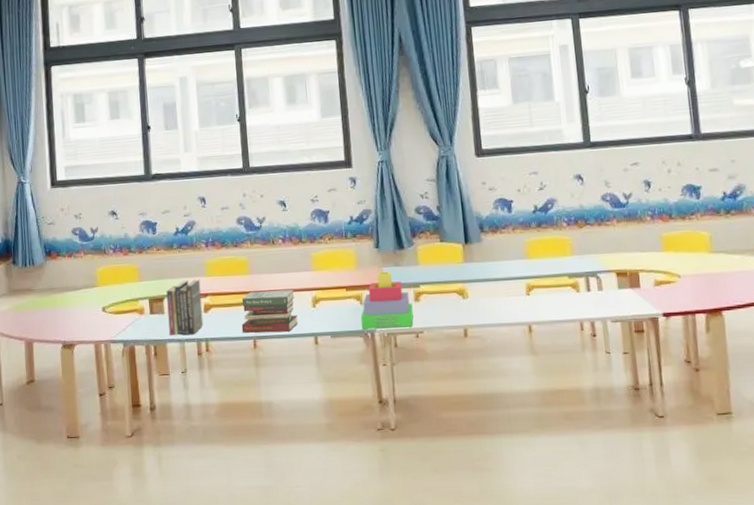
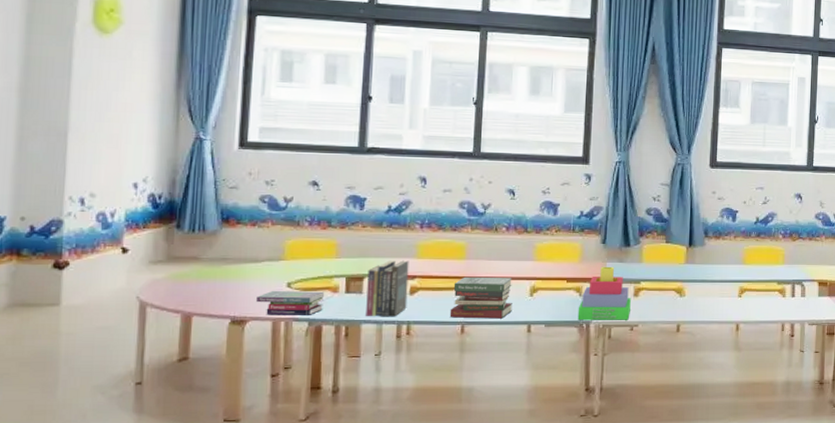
books: none [80,313,134,339] -> present [256,290,325,315]

